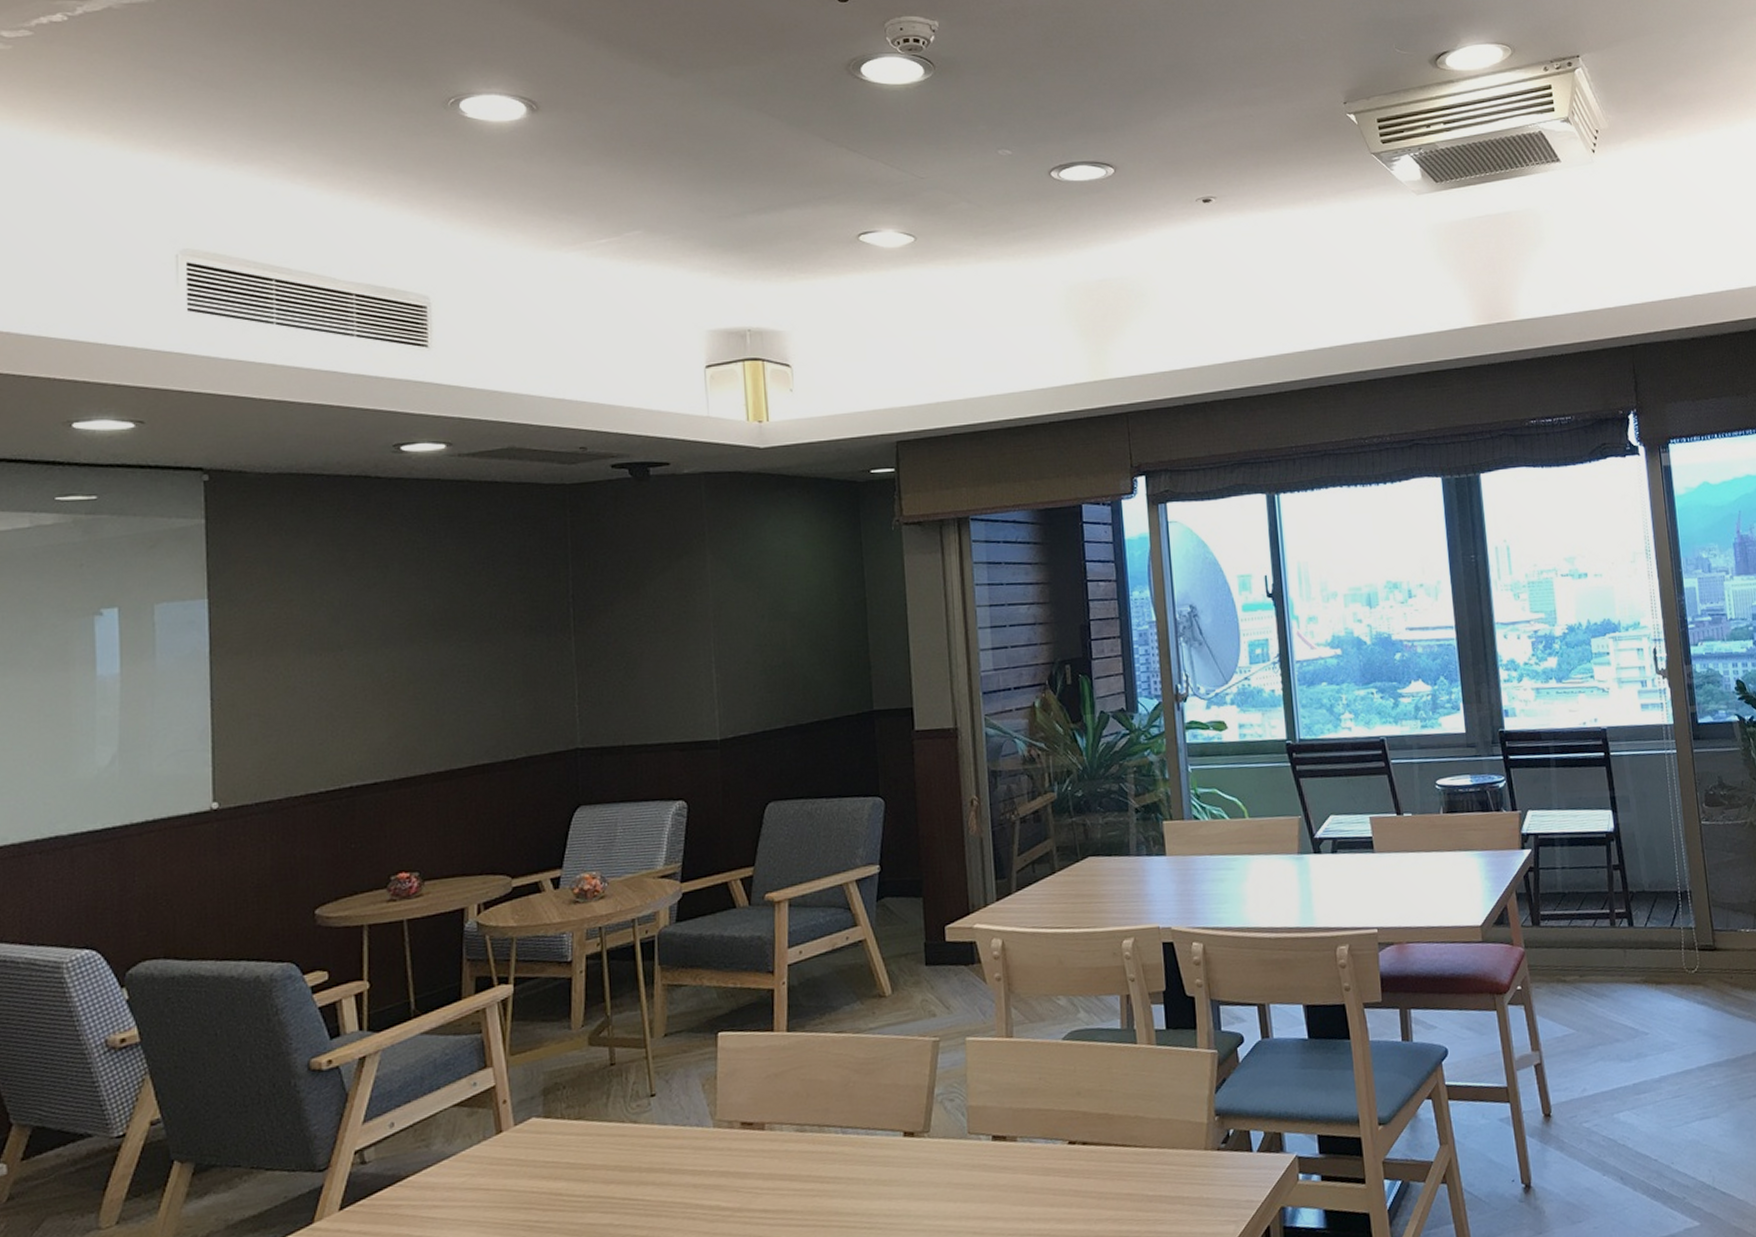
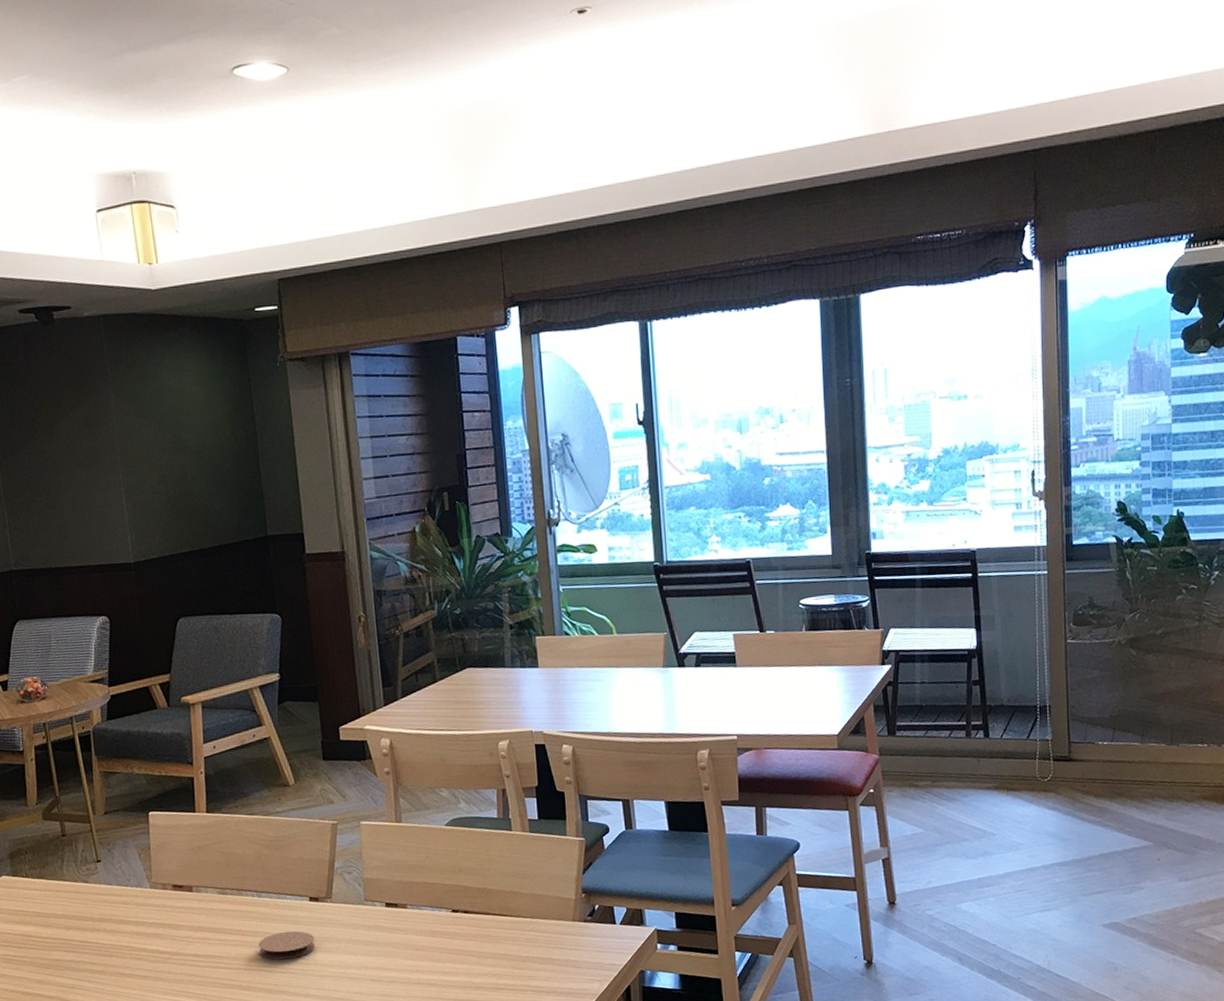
coaster: none [840,1174,908,1213] -> present [258,931,315,960]

